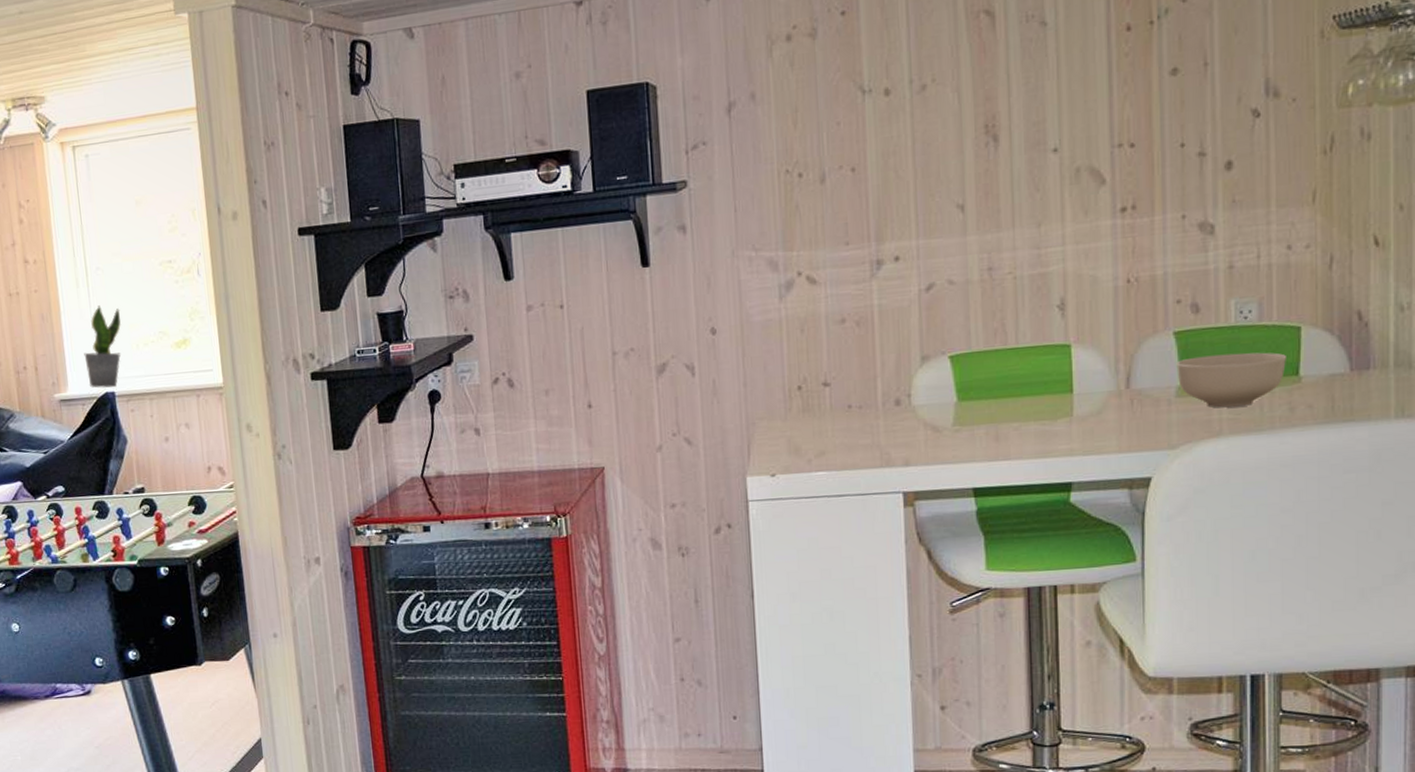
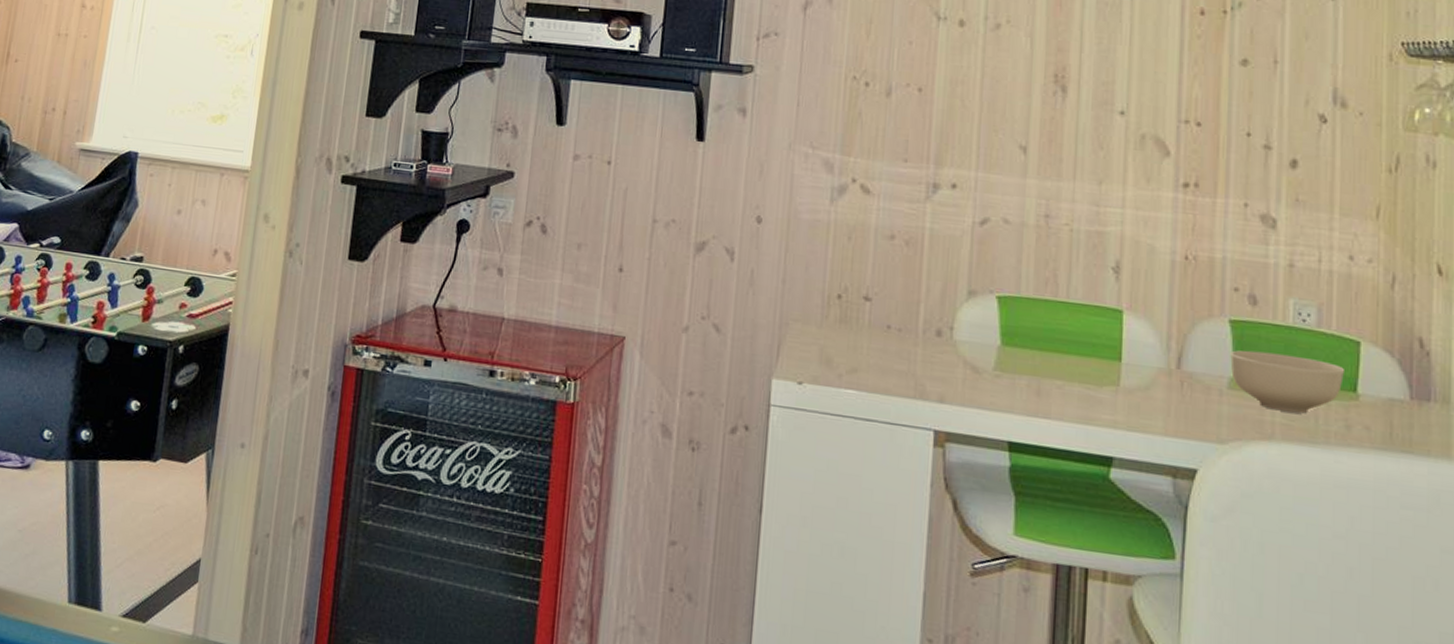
potted plant: present [84,305,121,389] -> none [115,64,165,149]

